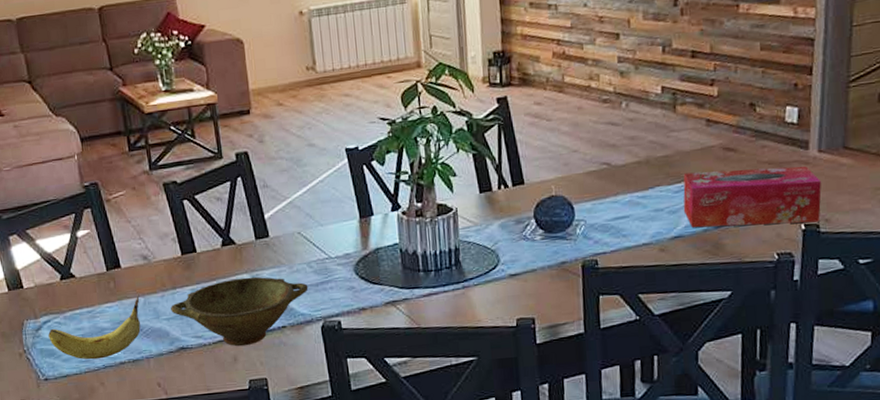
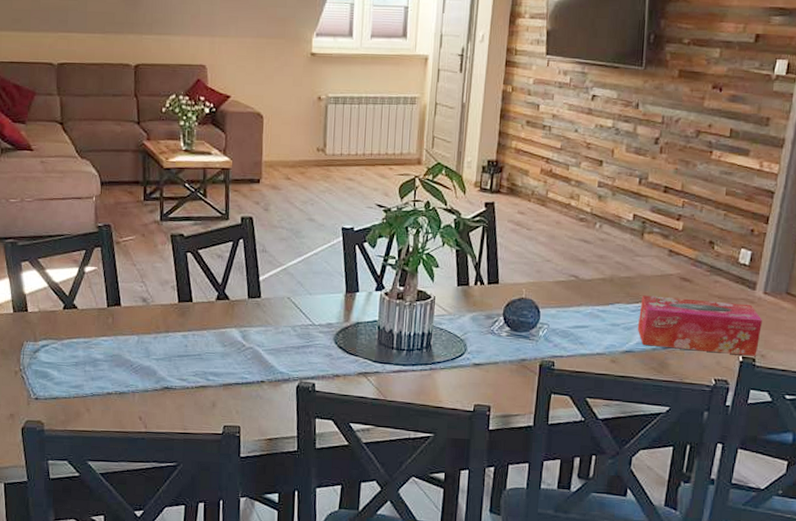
fruit: present [48,292,141,360] -> none [45,331,134,387]
bowl: present [171,276,309,347] -> none [161,331,290,394]

